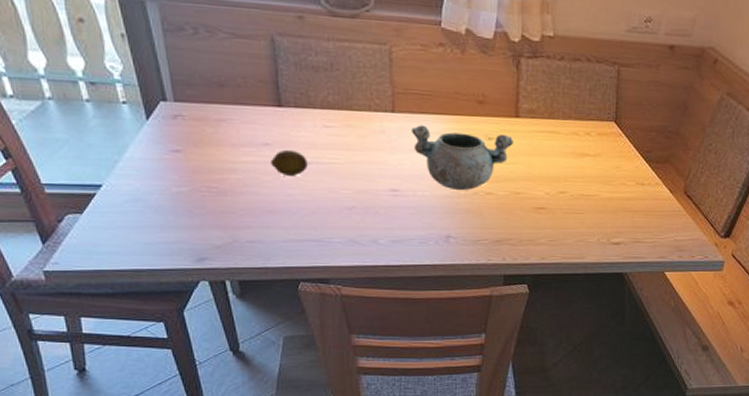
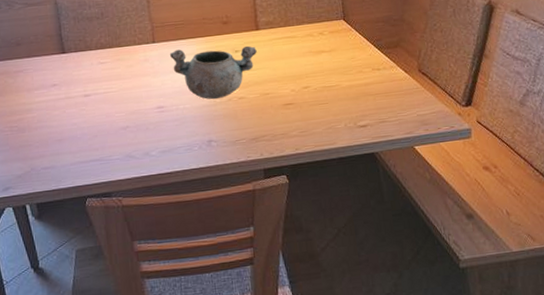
fruit: present [271,149,308,176] -> none [58,86,88,109]

